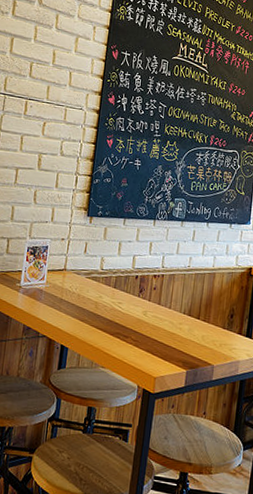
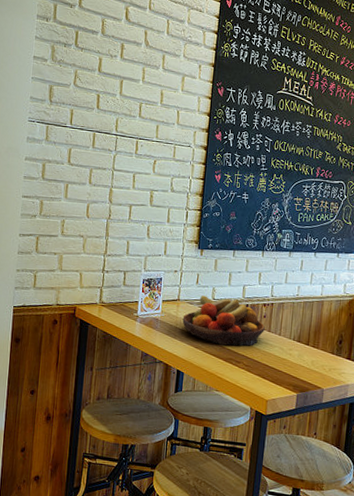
fruit bowl: none [68,265,155,320] -> present [182,295,265,346]

